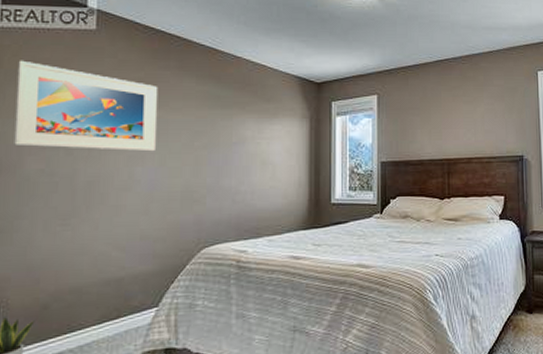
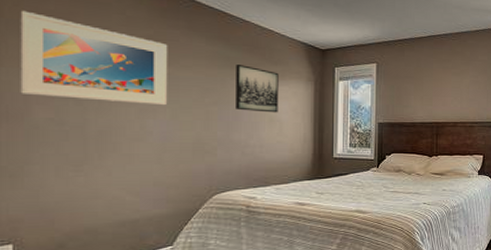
wall art: none [226,104,271,155] -> present [236,65,279,113]

